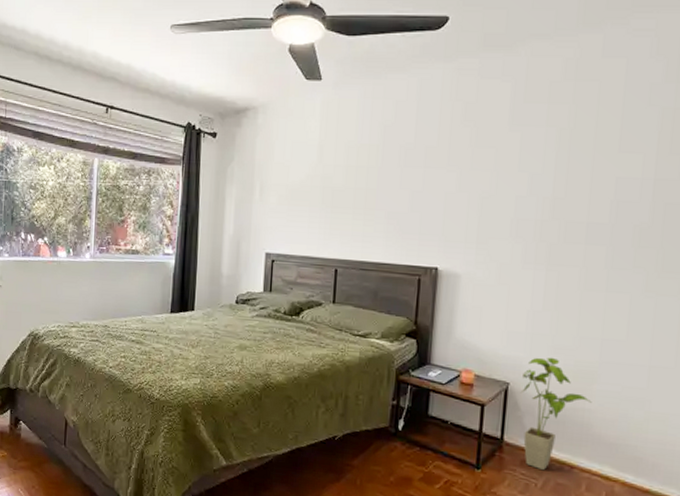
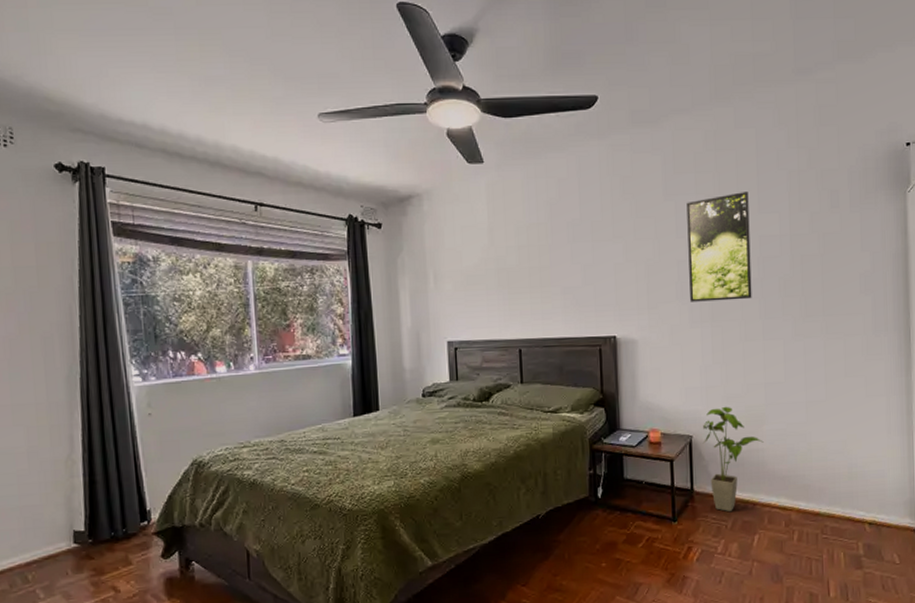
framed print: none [525,127,609,245] -> present [686,192,752,302]

